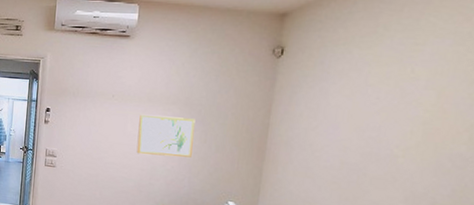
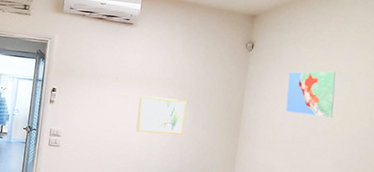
map: none [331,77,410,138] -> present [286,71,336,117]

